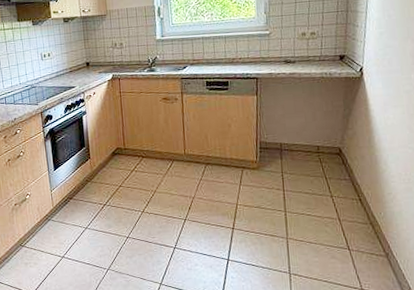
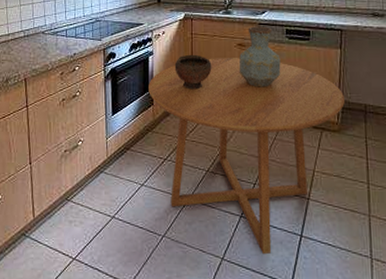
dining table: none [84,111,262,278] -> present [148,58,345,255]
bowl: none [106,110,141,143] -> present [174,54,212,90]
vase: none [165,80,204,136] -> present [239,26,281,87]

